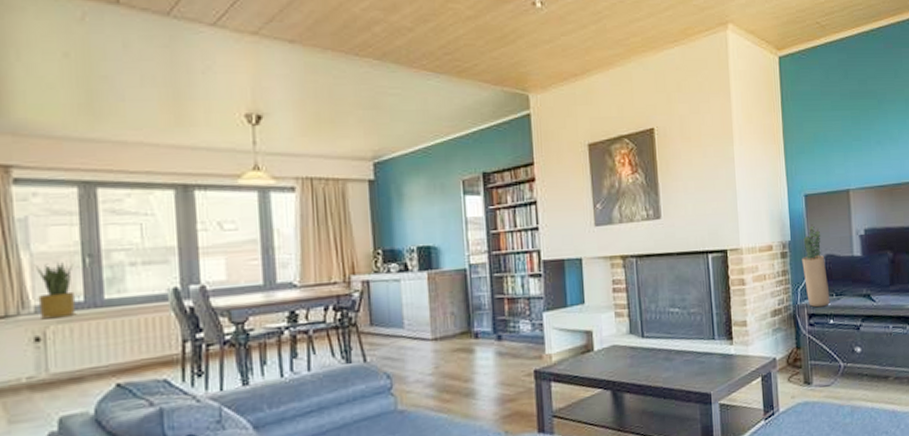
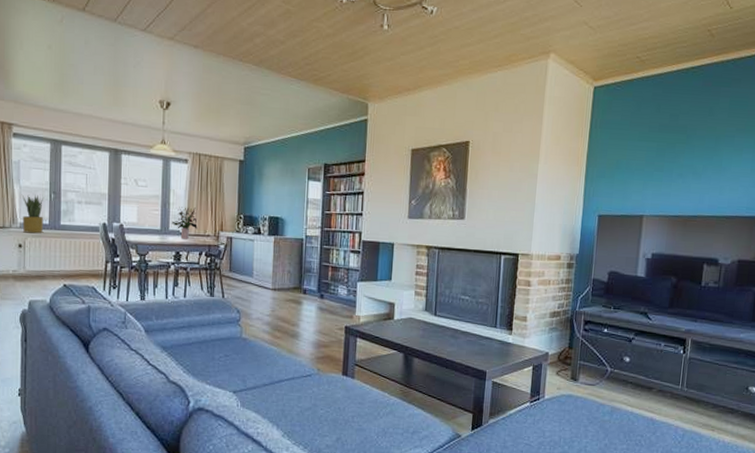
bouquet: none [278,249,318,293] -> present [171,207,198,240]
vase: present [802,224,830,308] -> none [586,242,609,317]

